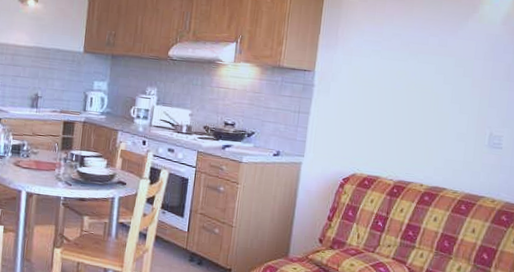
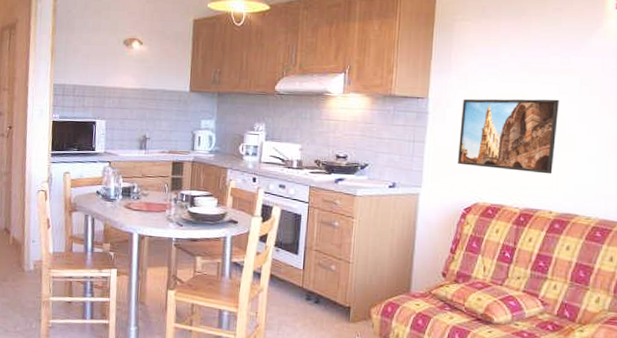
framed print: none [339,73,435,149] -> present [458,98,559,174]

